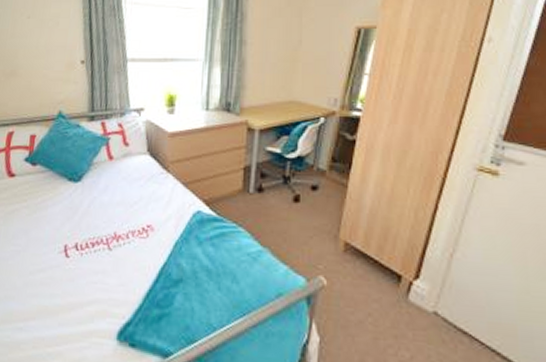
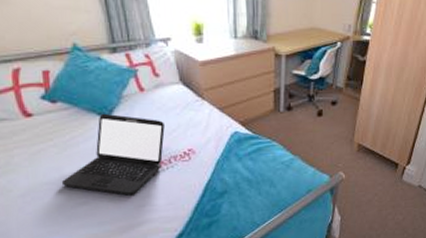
laptop: none [26,179,127,269] -> present [61,113,165,196]

